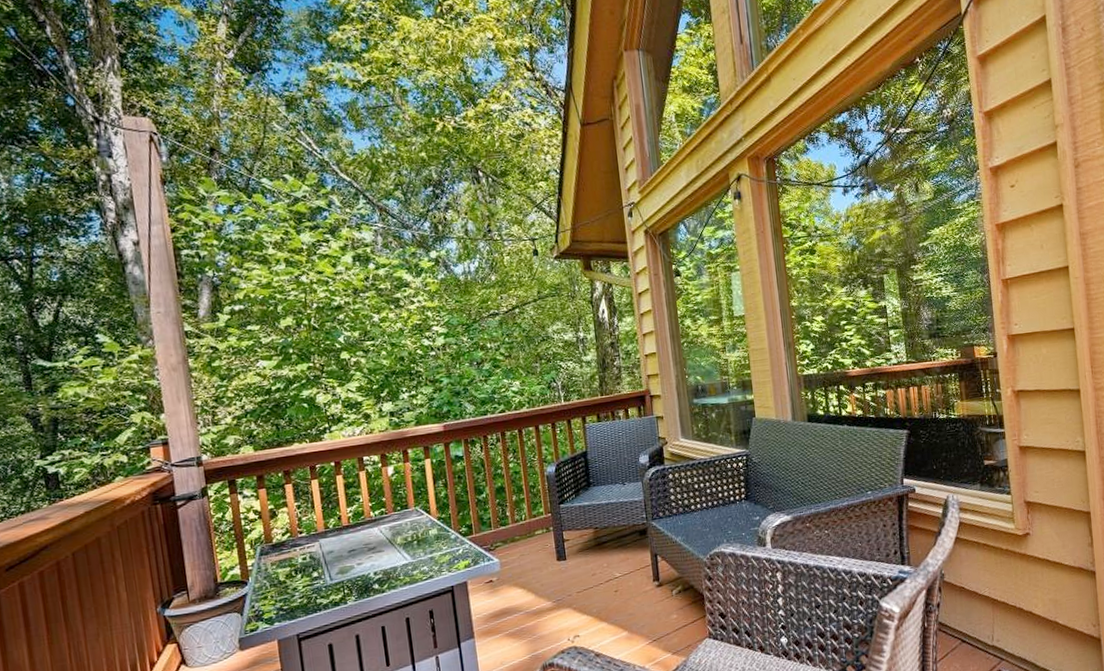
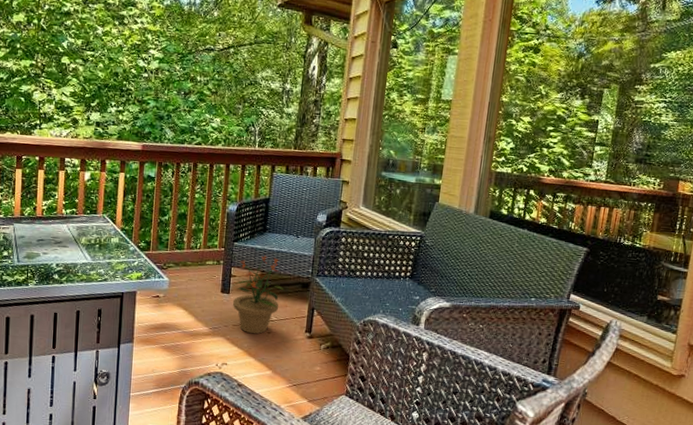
potted plant: none [567,510,622,597] -> present [232,254,284,334]

